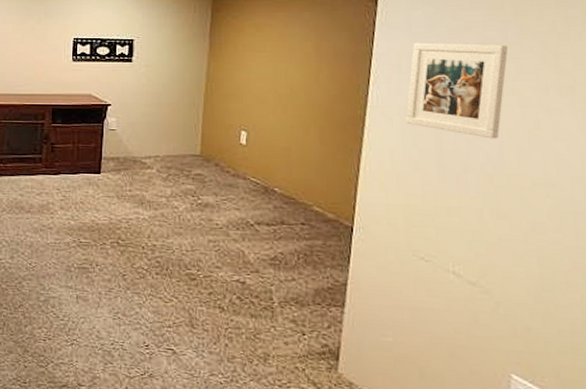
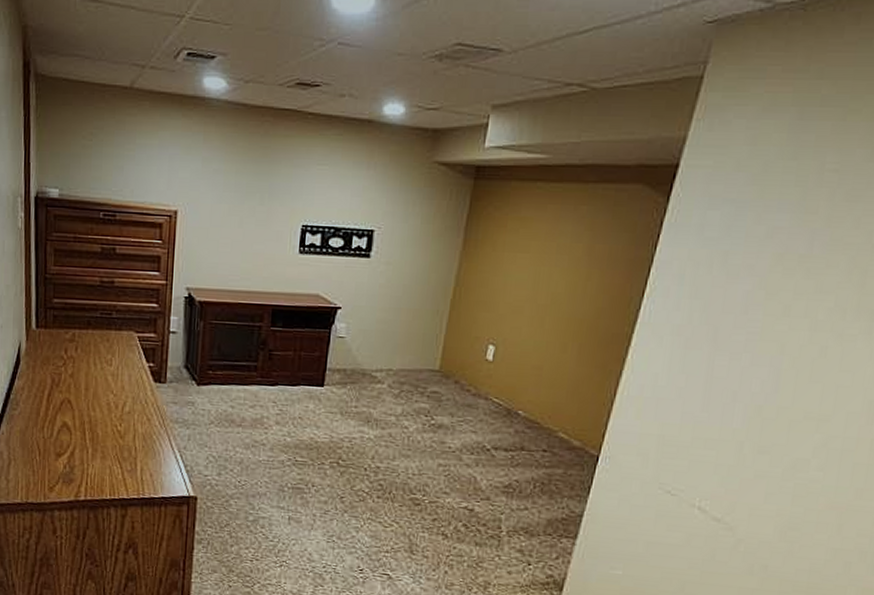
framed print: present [406,42,509,139] -> none [678,249,812,366]

